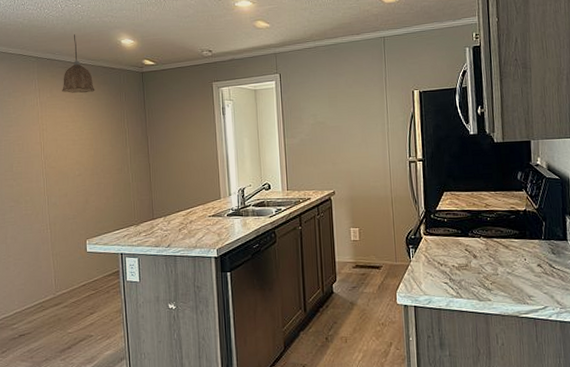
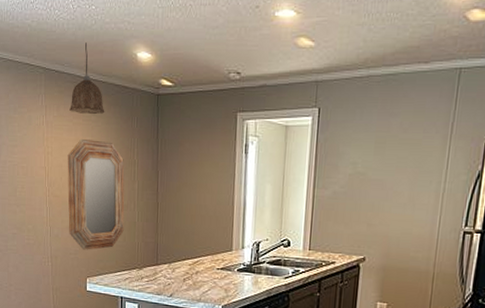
home mirror: none [62,114,120,214] -> present [67,138,125,250]

